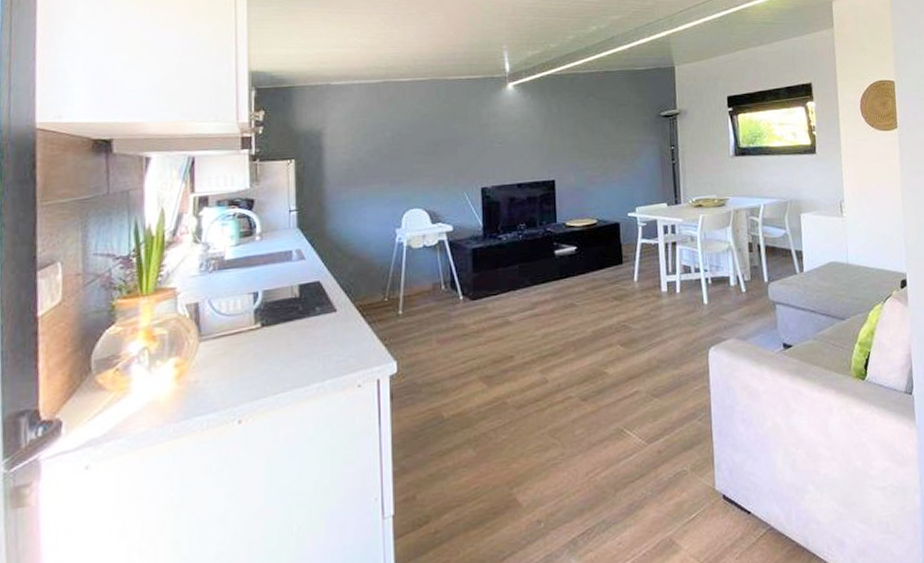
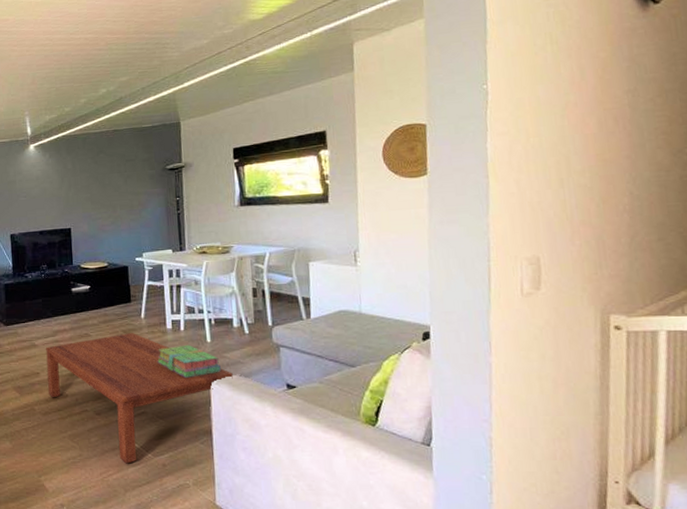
coffee table: none [522,299,731,457] -> present [46,333,233,464]
stack of books: none [651,308,720,346] -> present [157,344,222,378]

